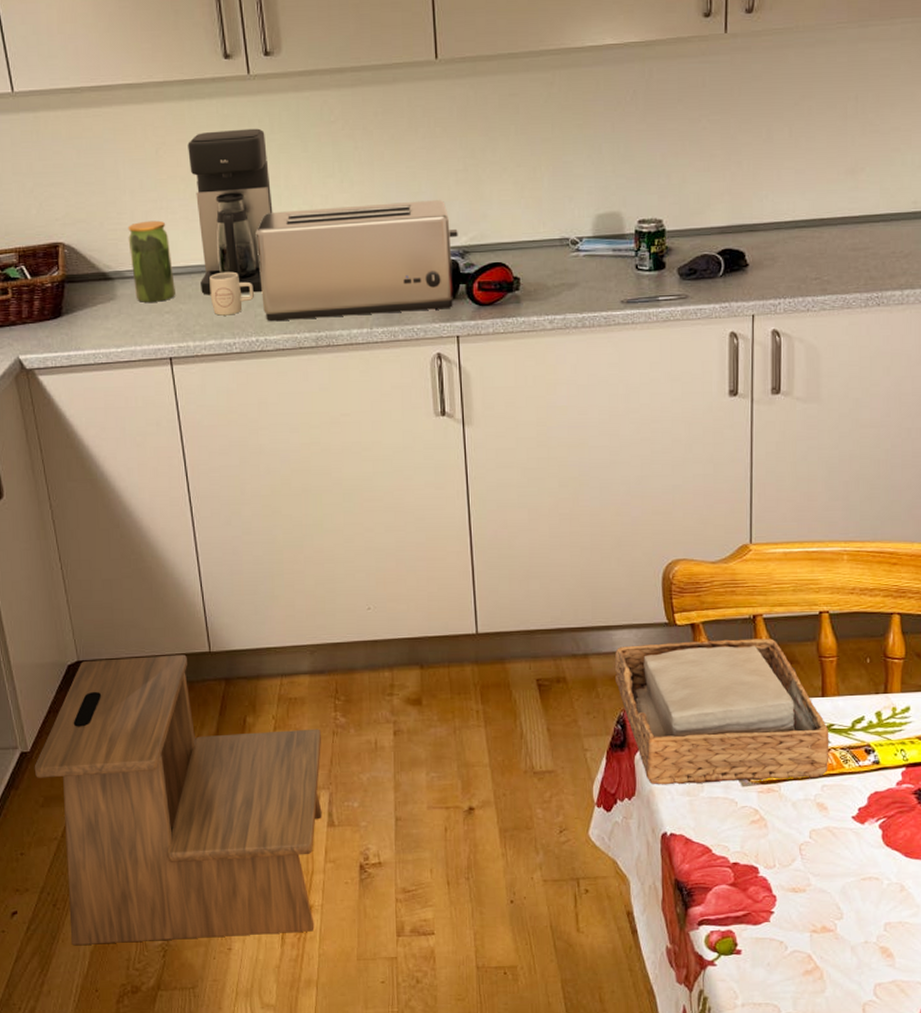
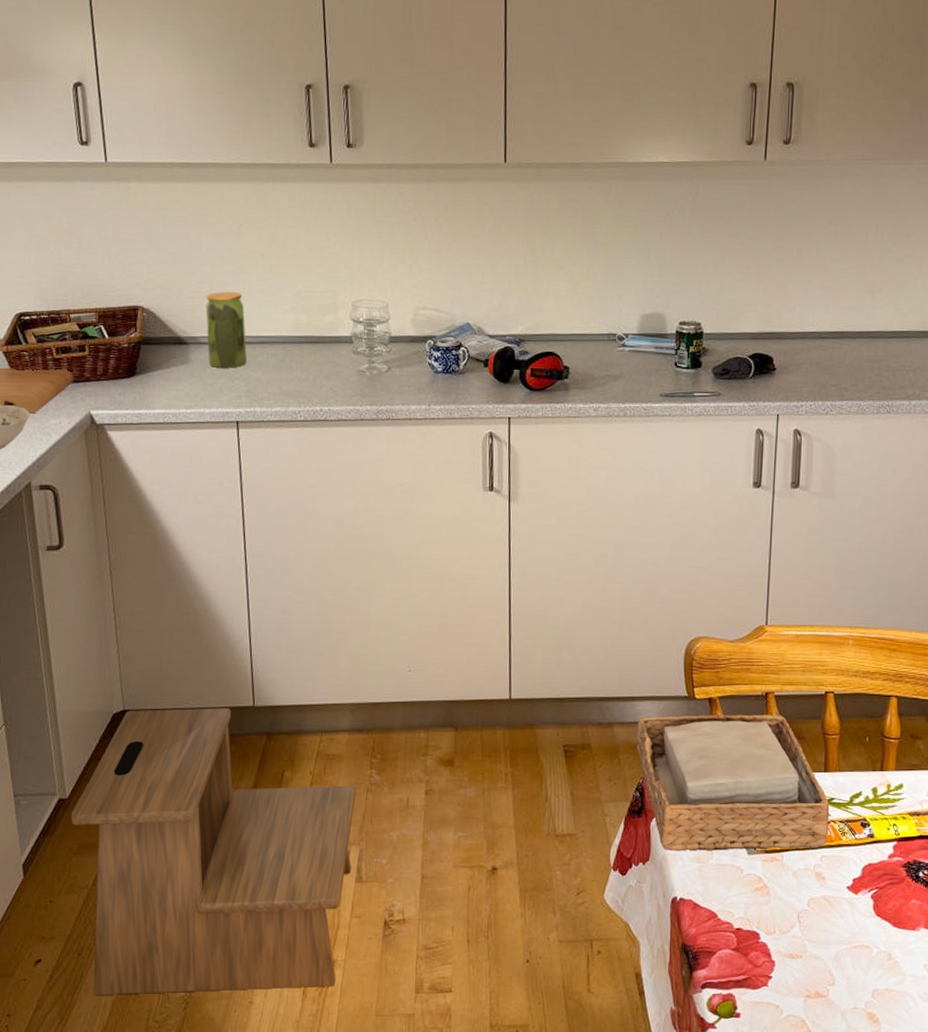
coffee maker: present [188,128,273,295] -> none [269,212,345,365]
mug: present [209,271,255,316] -> none [279,343,322,385]
toaster: present [255,200,458,322] -> none [326,290,515,394]

